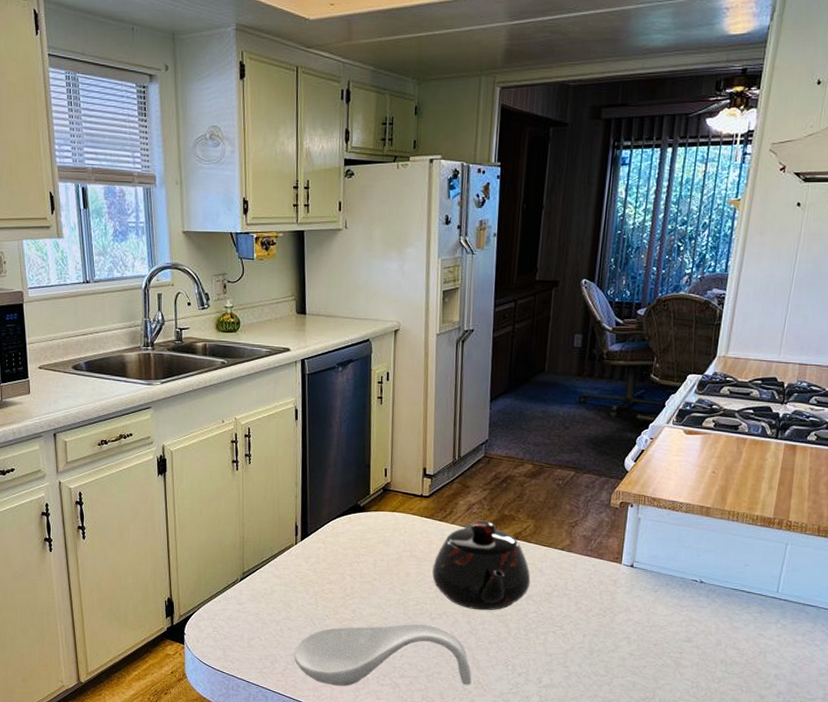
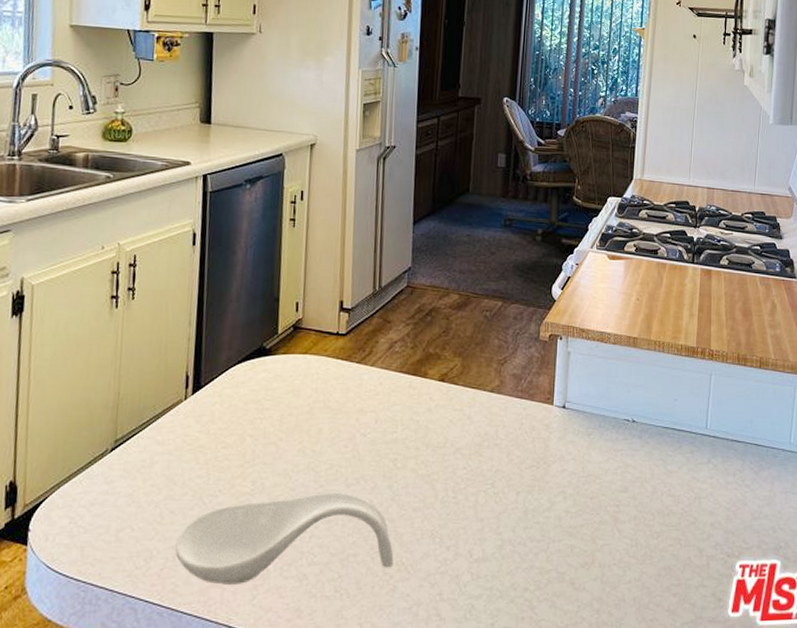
teapot: present [432,520,531,611] -> none [348,360,459,471]

